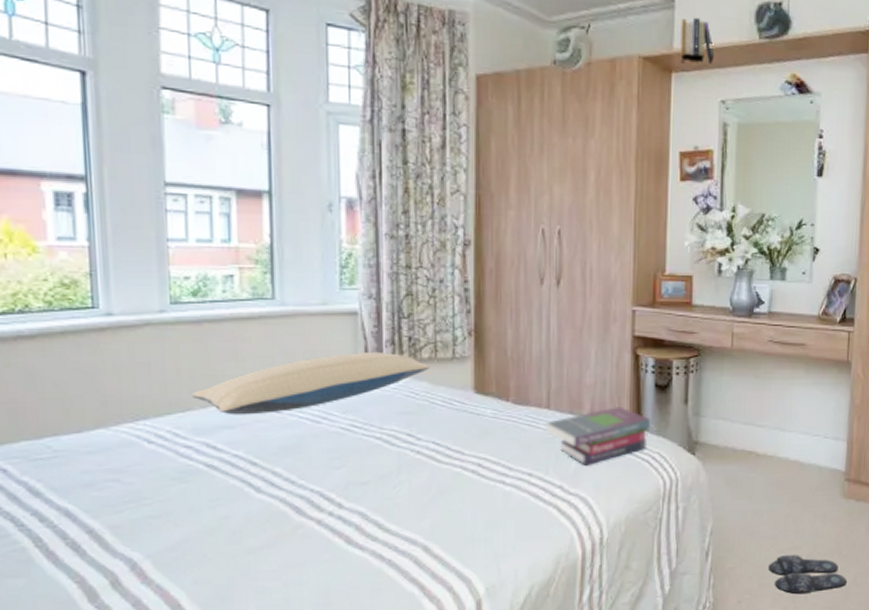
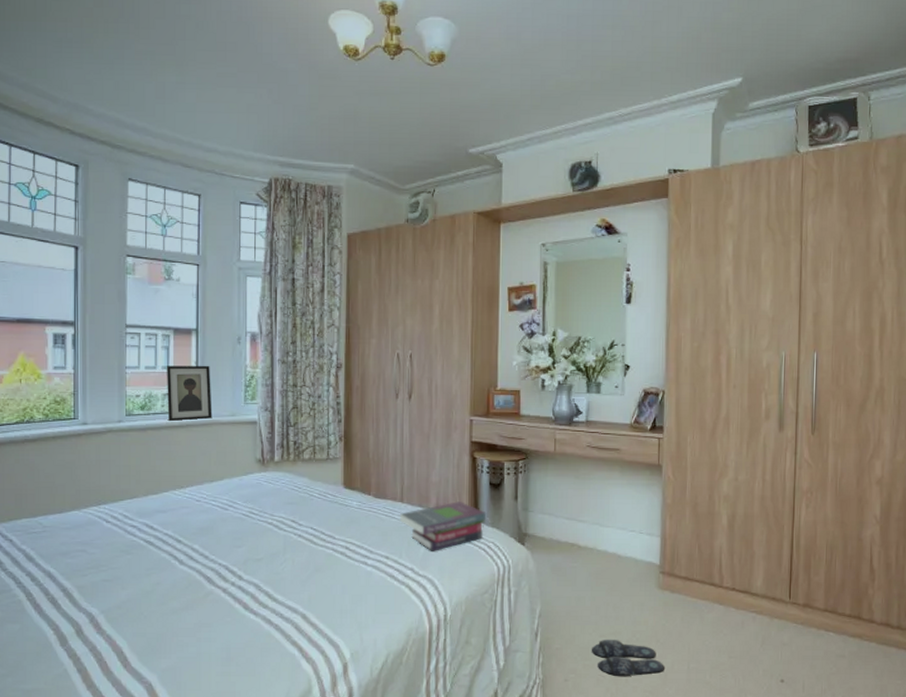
pillow: present [191,351,430,415] -> none [137,453,310,502]
picture frame: none [226,238,296,312] -> present [166,365,212,422]
books: present [680,17,715,64] -> none [507,178,536,215]

